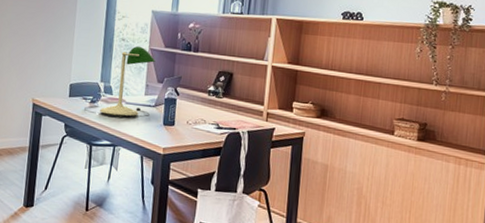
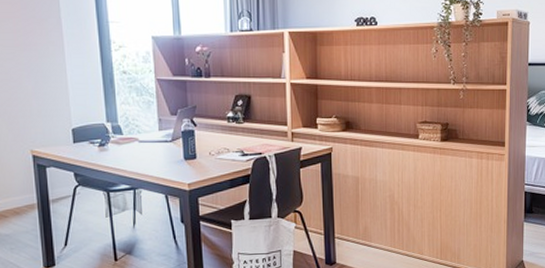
desk lamp: present [84,46,156,118] -> none [94,77,168,158]

